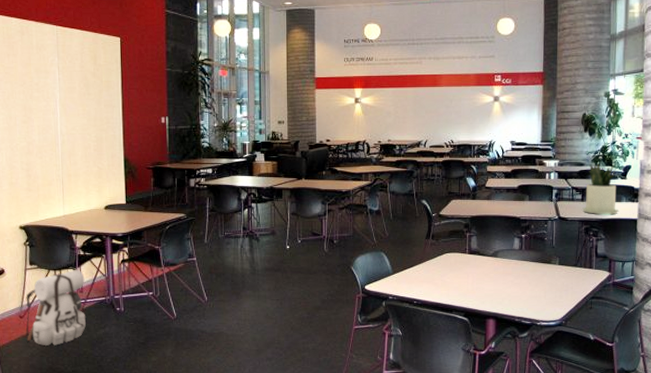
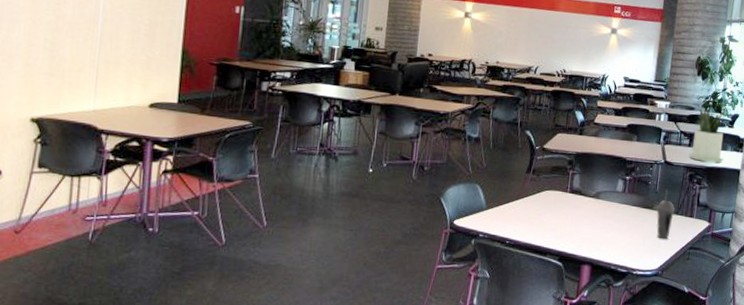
backpack: present [25,269,86,346] -> none [19,177,111,271]
beverage cup: none [554,244,573,291] -> present [656,189,675,239]

